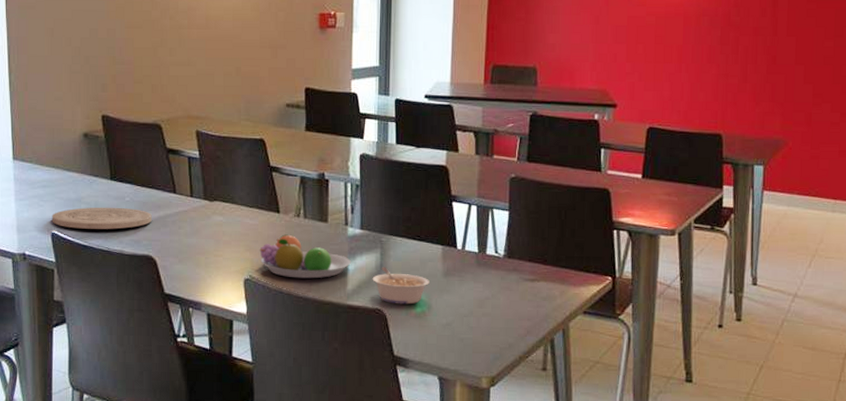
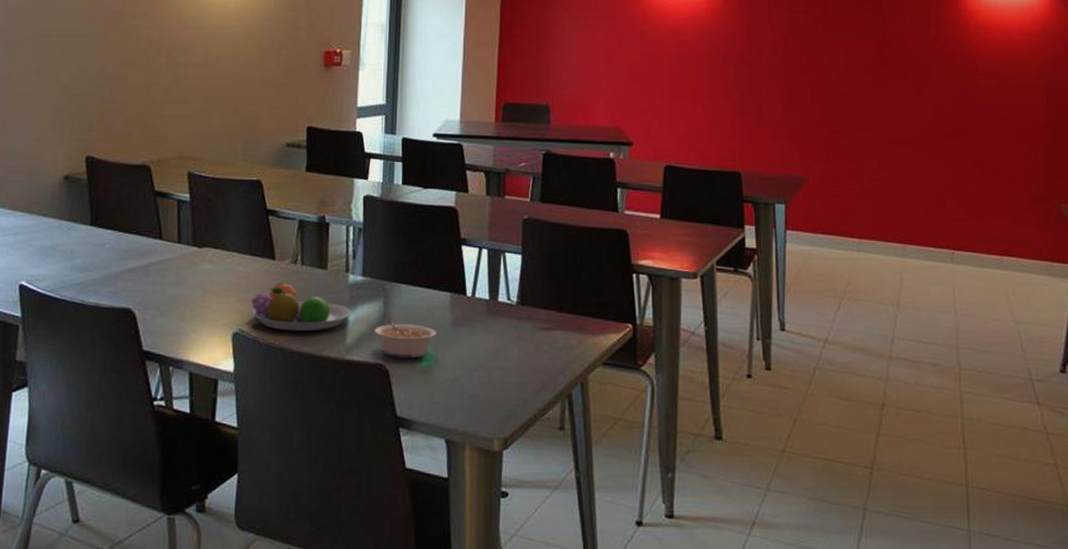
plate: present [52,207,152,230] -> none [21,255,134,280]

